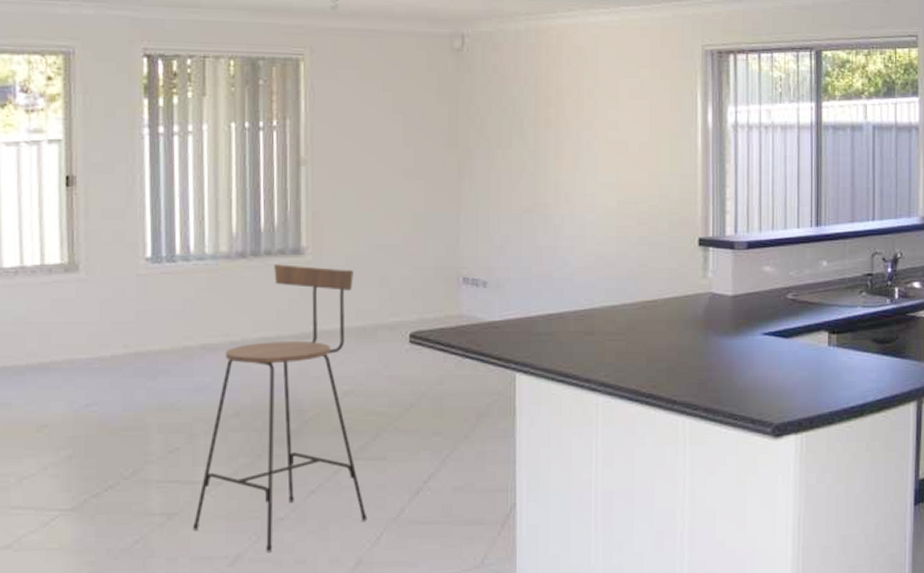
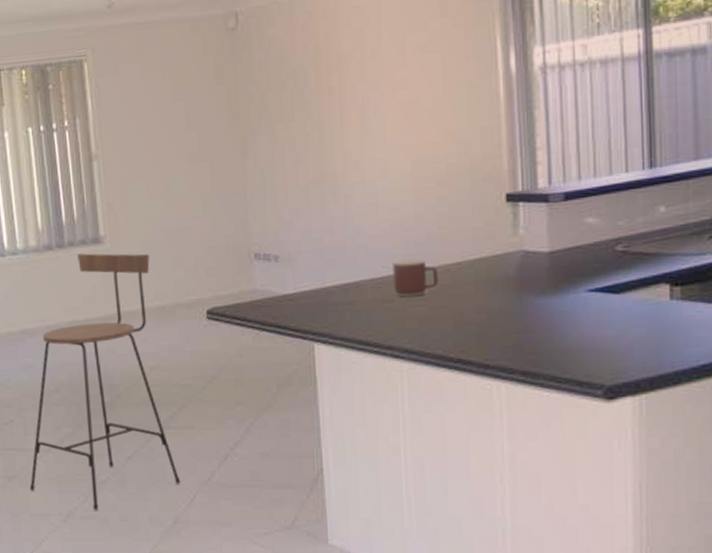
mug: none [595,294,637,331] -> present [392,259,439,297]

